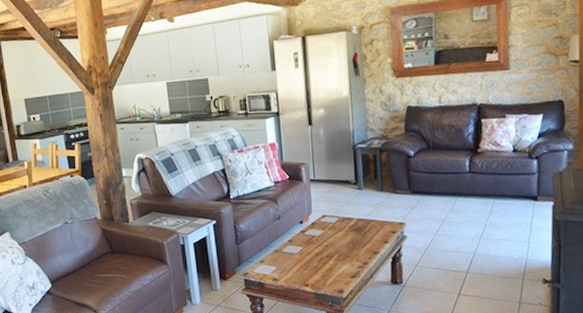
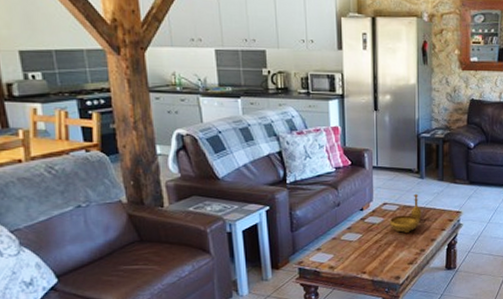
decorative bowl: none [329,205,362,245] -> present [389,193,422,233]

